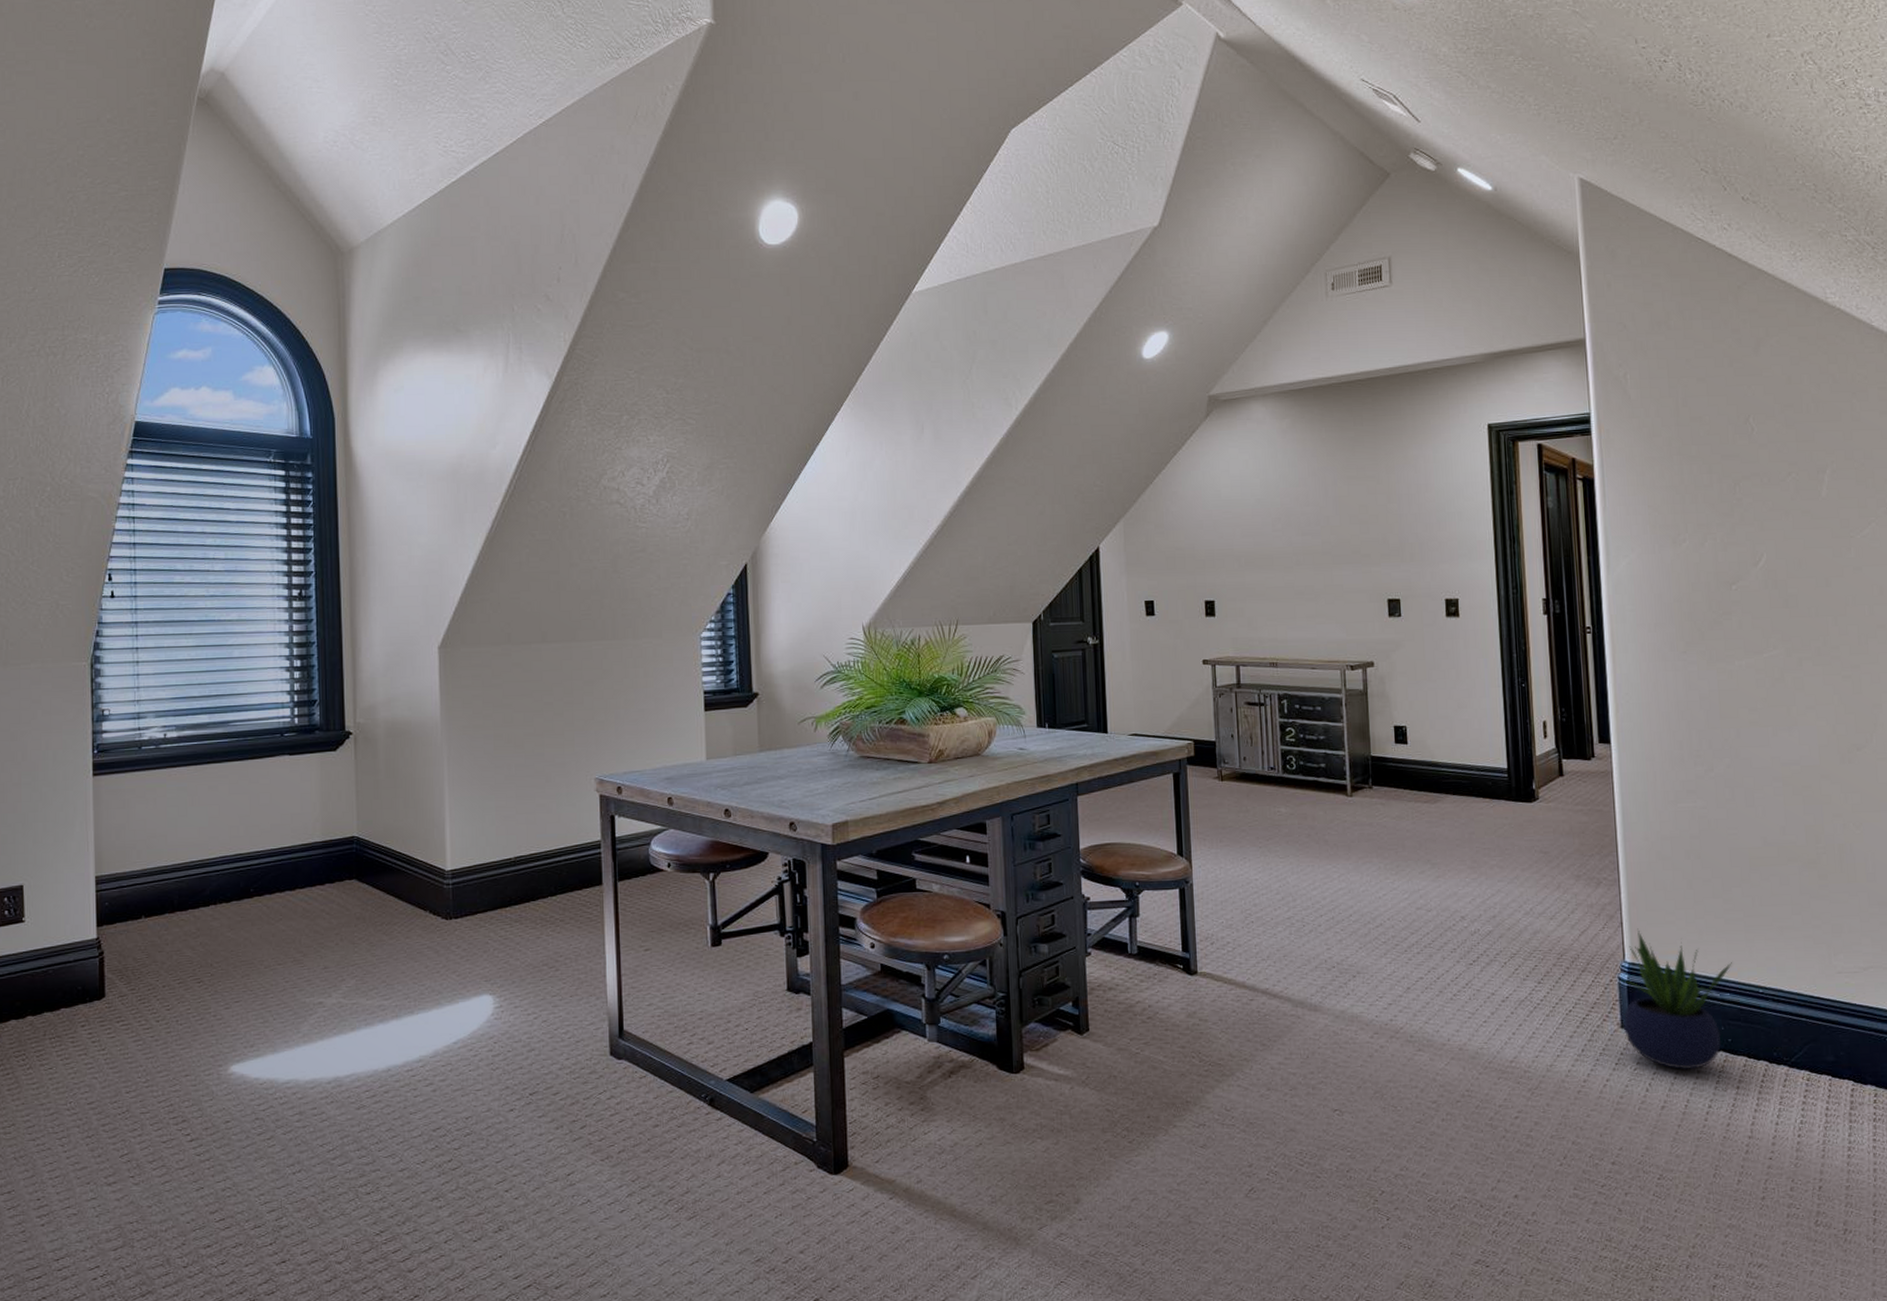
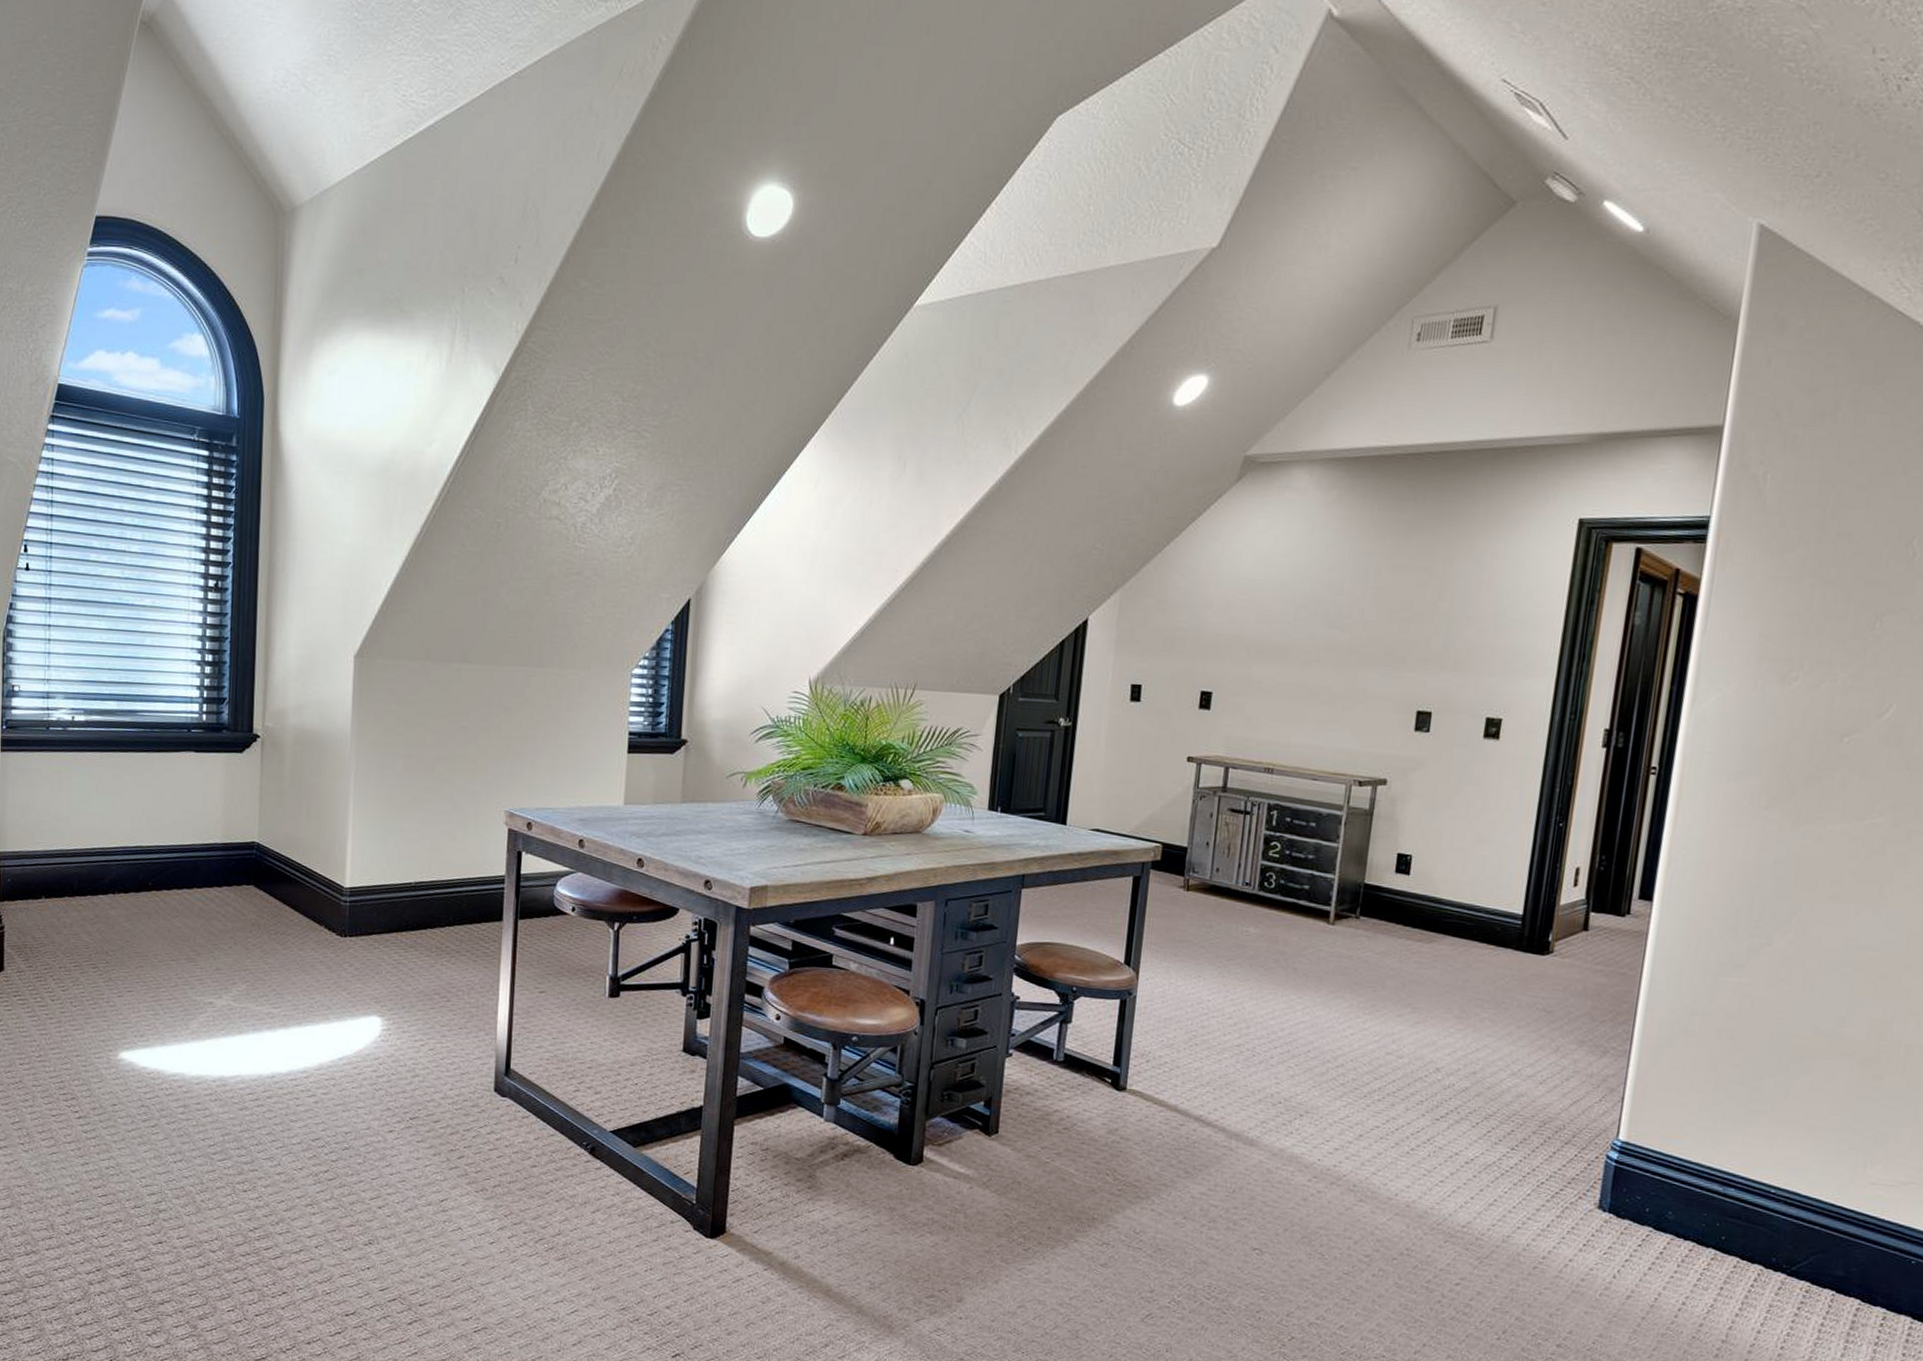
potted plant: present [1621,928,1732,1070] -> none [1600,1106,1745,1263]

